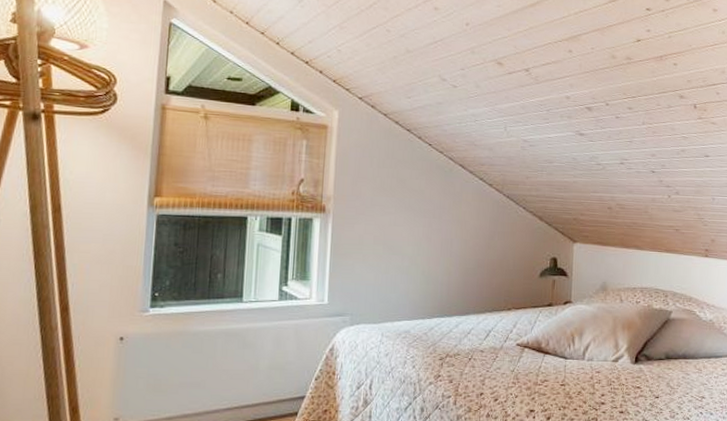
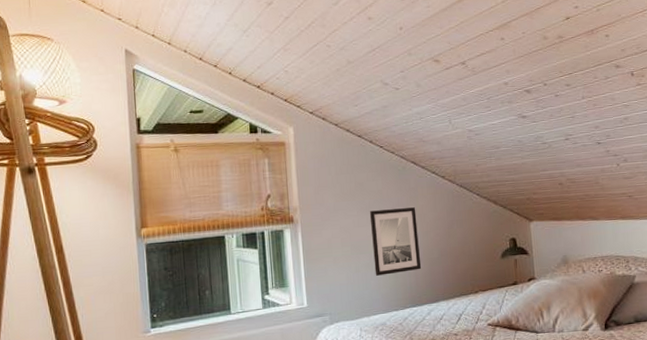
wall art: none [405,210,458,280] -> present [369,207,422,276]

